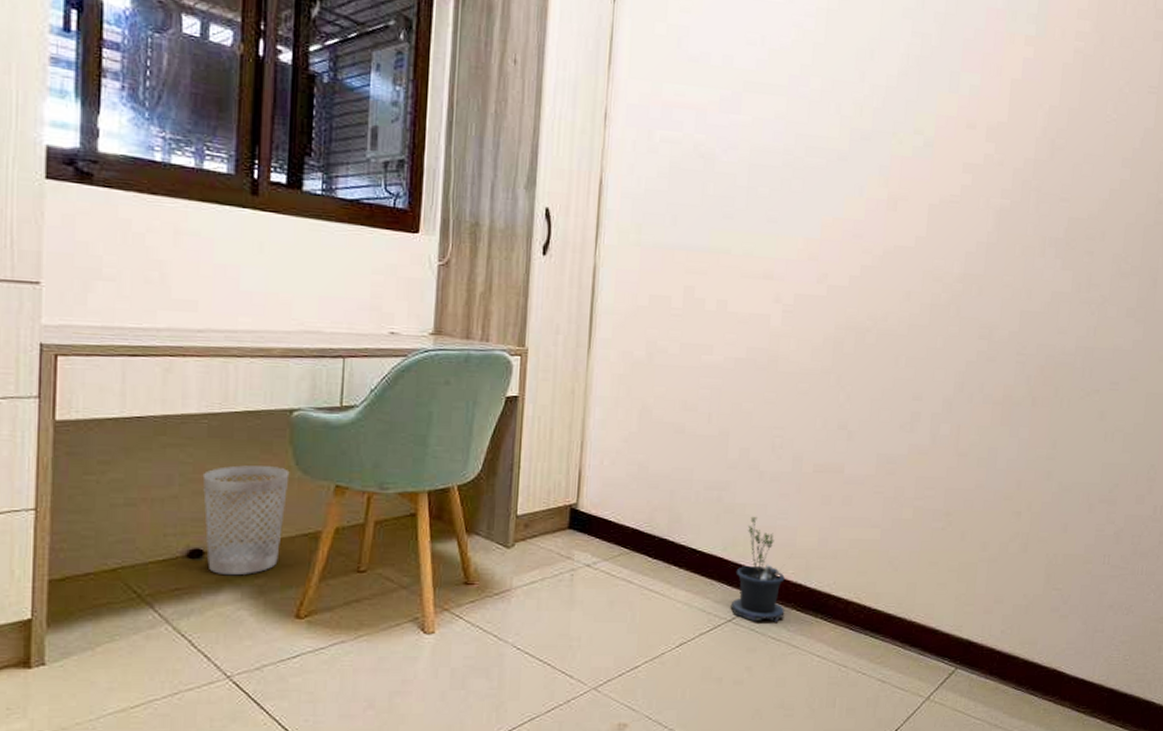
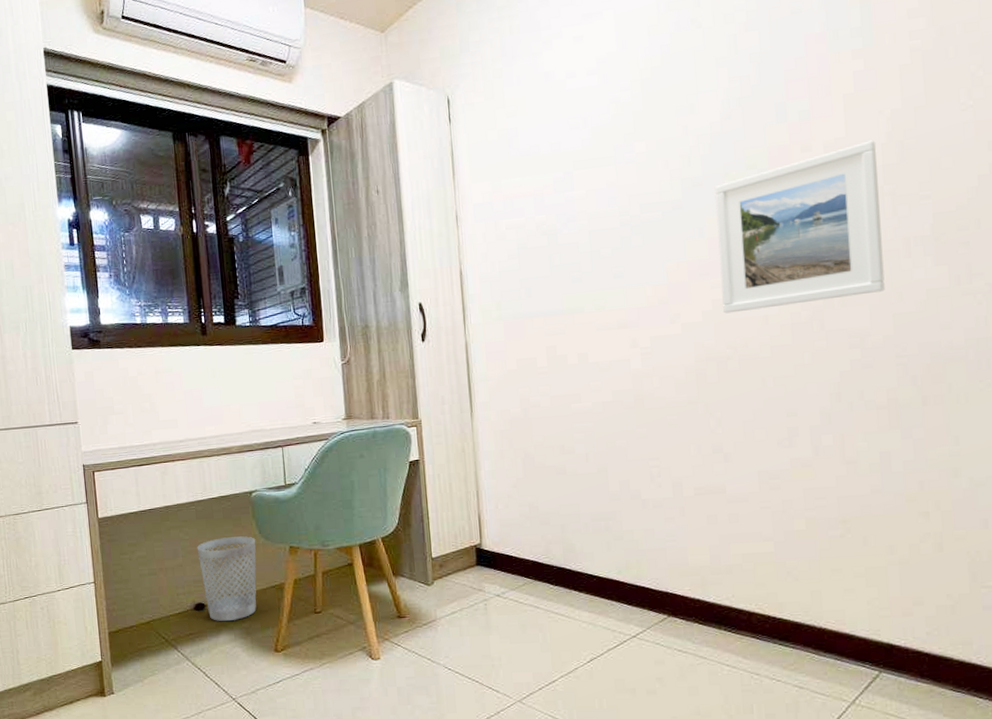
potted plant: present [730,516,785,622] -> none [633,540,688,637]
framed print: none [870,131,1032,287] -> present [714,140,885,314]

